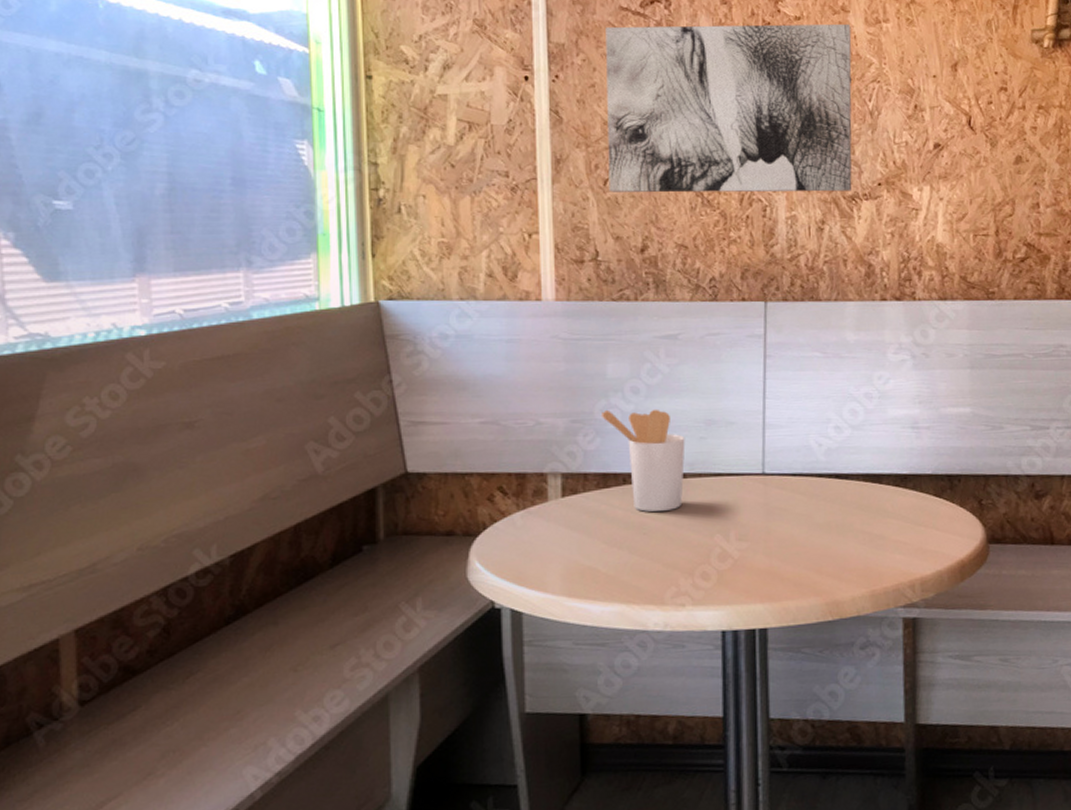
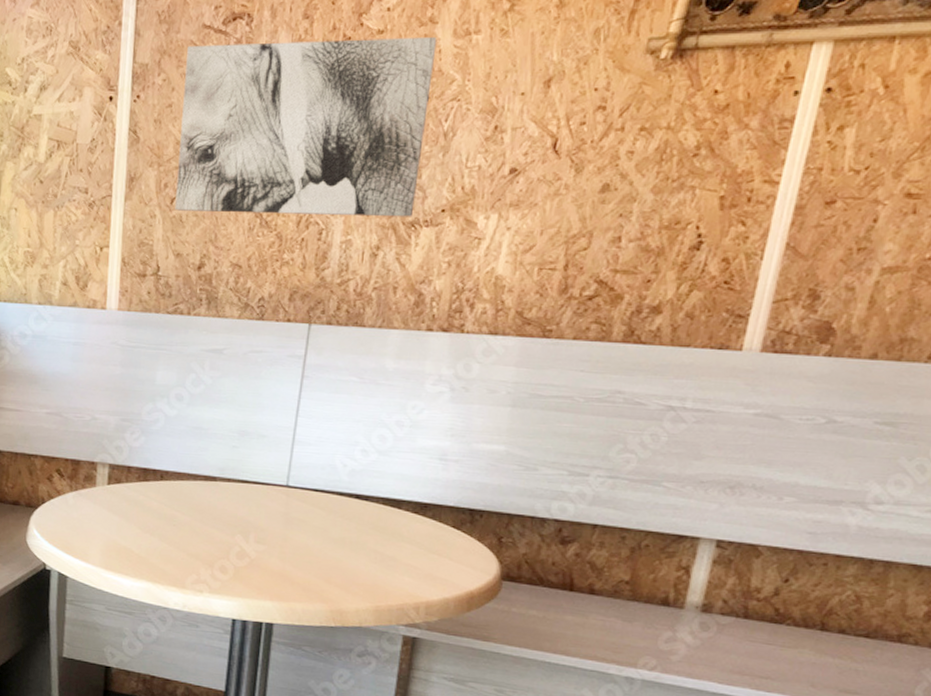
utensil holder: present [600,409,685,512] -> none [147,412,219,509]

